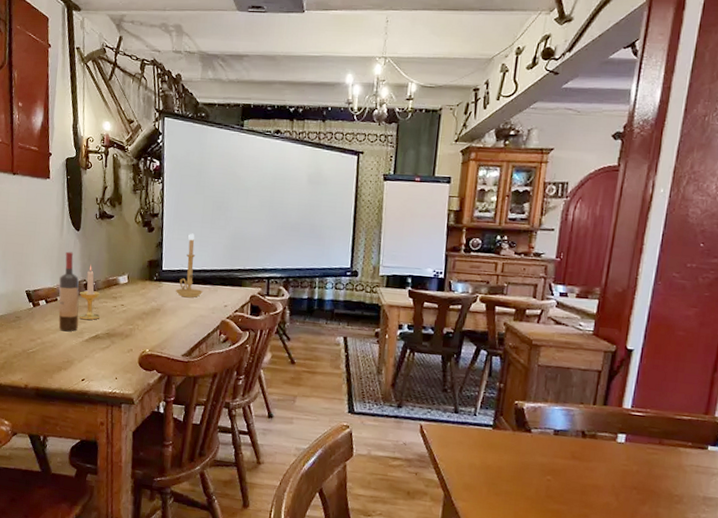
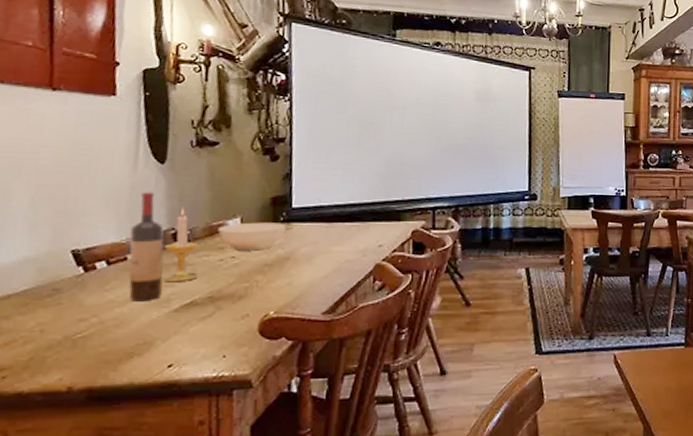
bowl: none [113,279,159,302] -> present [218,222,287,251]
candle holder: present [175,233,203,298] -> none [311,160,349,240]

